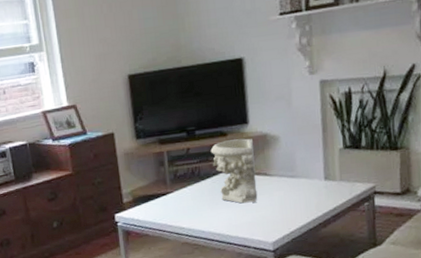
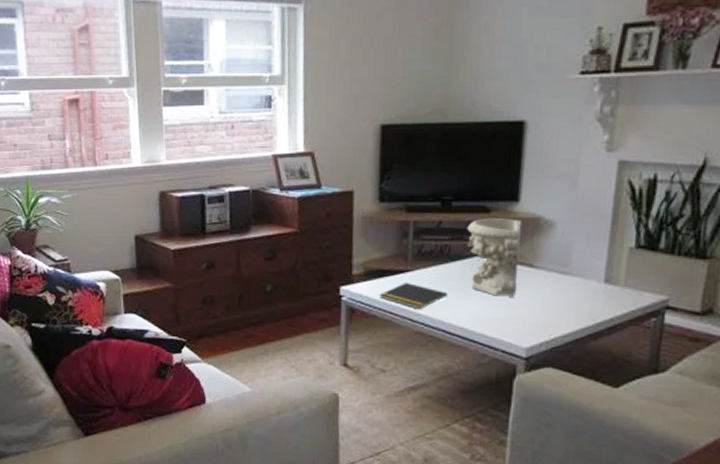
notepad: none [147,203,204,224] -> present [379,283,449,310]

